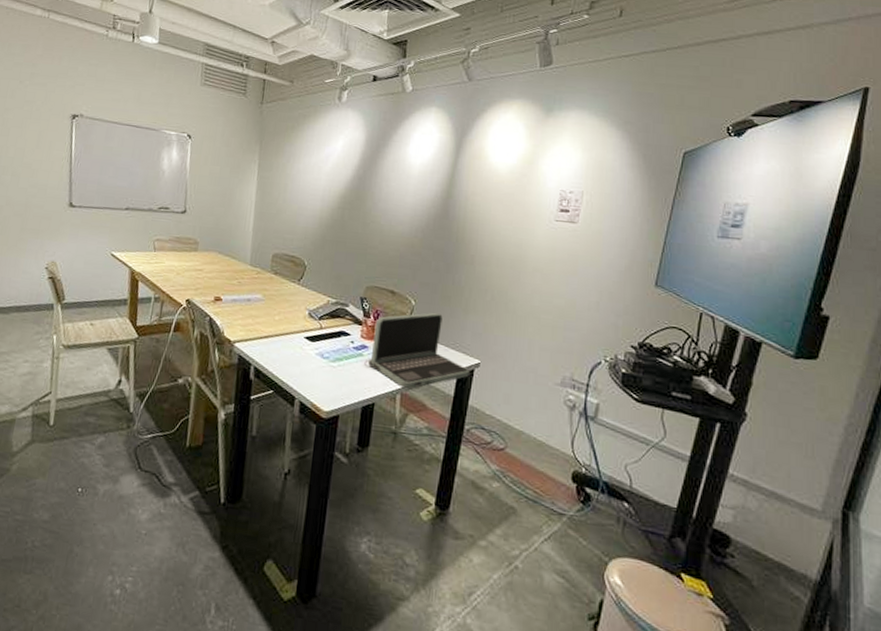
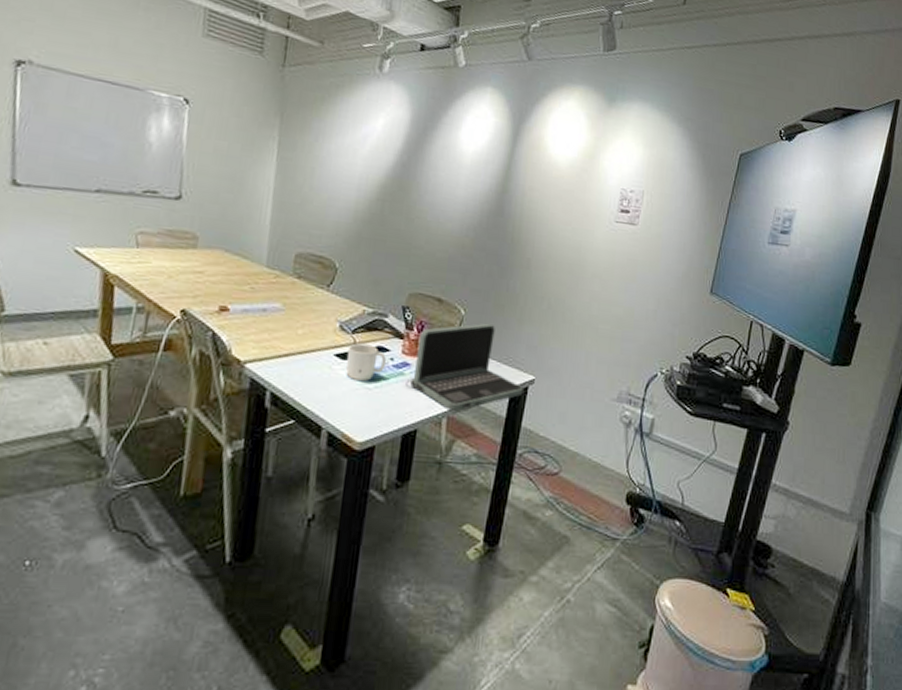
mug: none [314,328,348,360] -> present [346,343,387,381]

